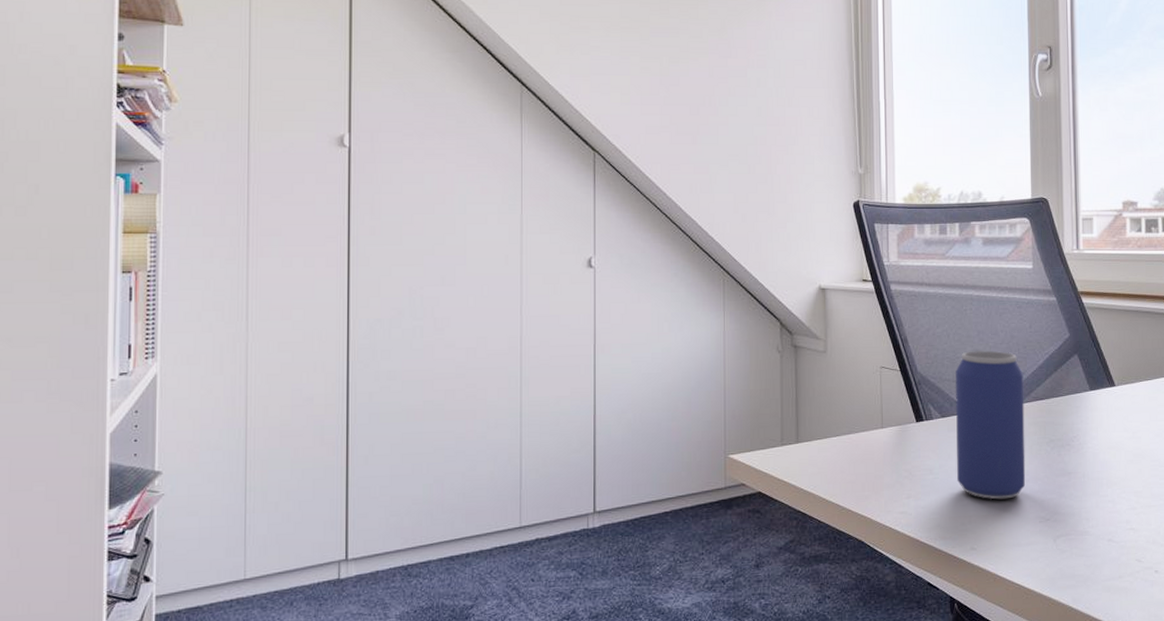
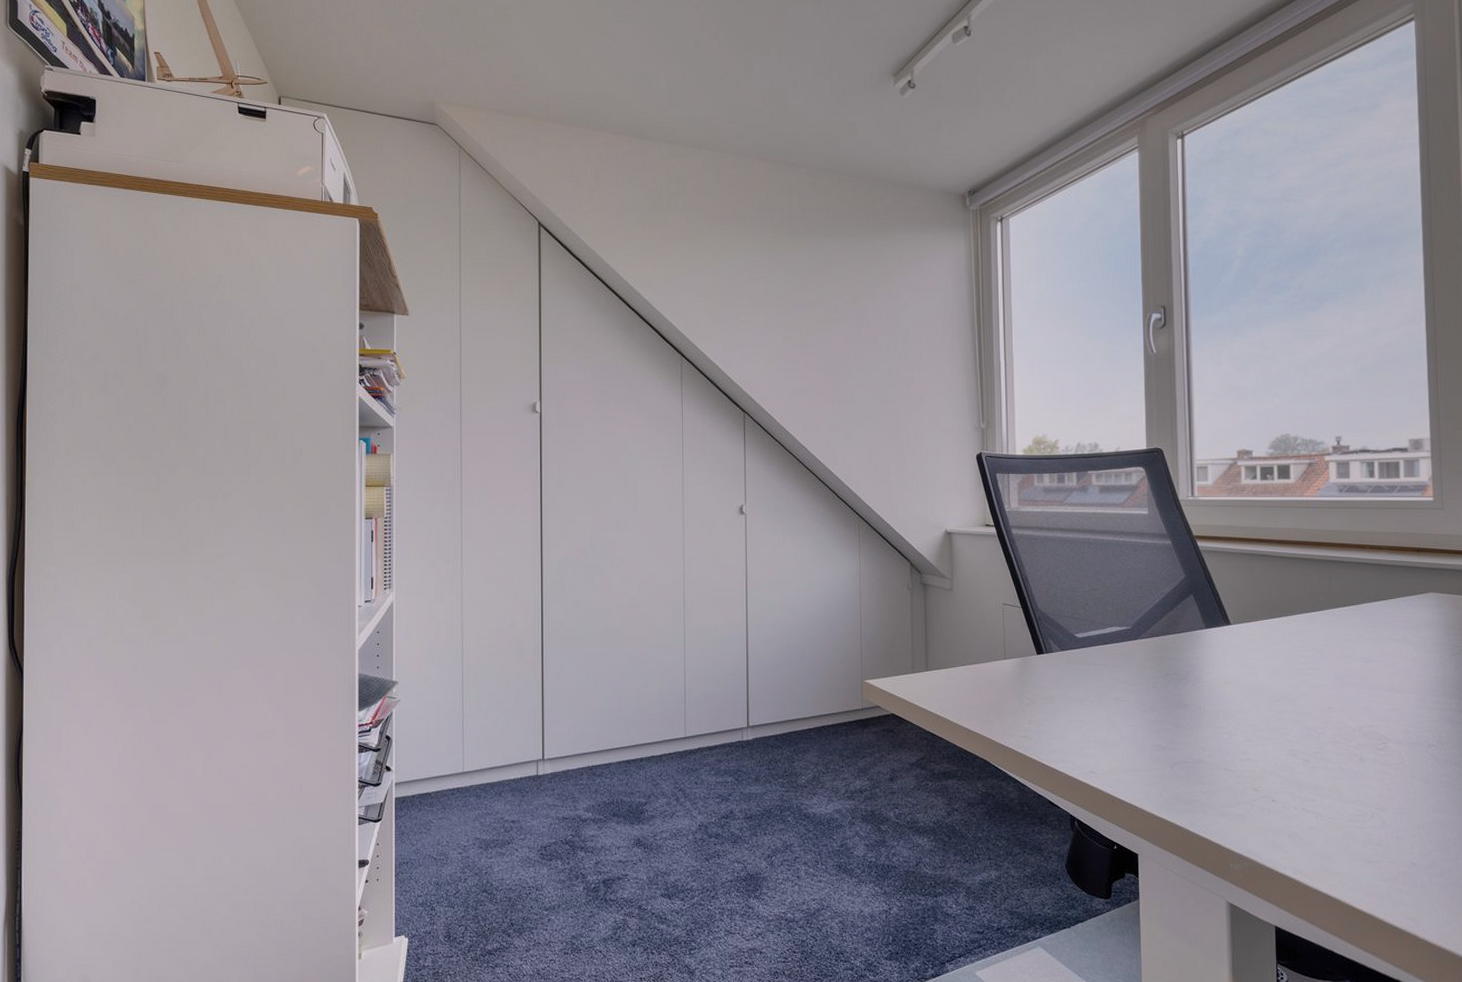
beverage can: present [954,350,1026,500] -> none [1073,590,1143,728]

